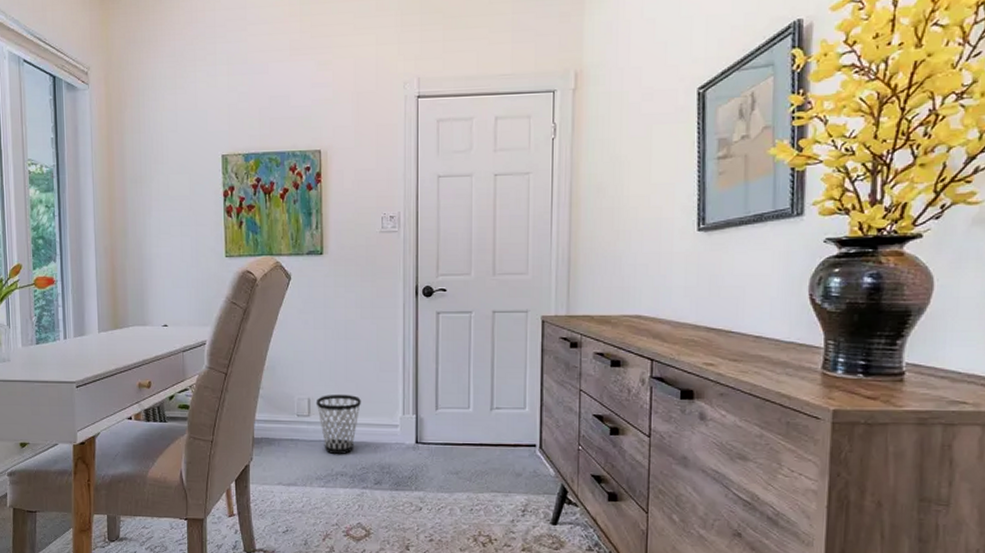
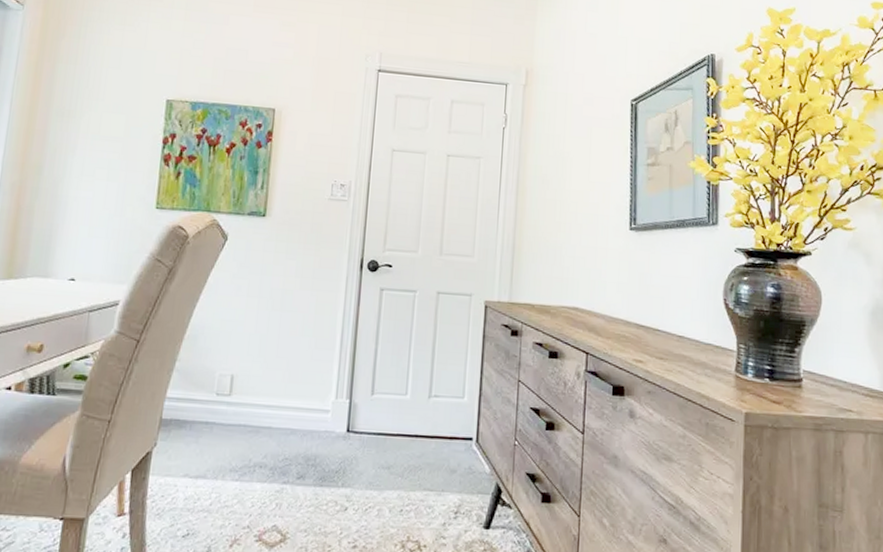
wastebasket: present [316,394,361,454] -> none [239,371,291,442]

